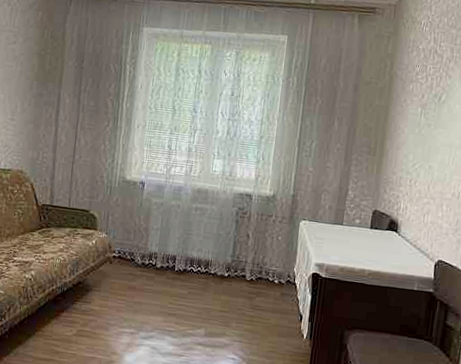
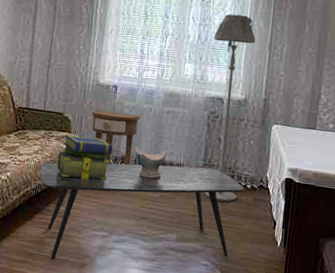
coffee table: none [65,260,272,357] -> present [39,162,244,260]
stack of books: none [83,232,141,277] -> present [57,135,114,180]
side table: none [119,207,169,263] -> present [92,110,141,166]
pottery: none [162,243,196,276] -> present [134,146,168,179]
floor lamp: none [232,109,285,297] -> present [204,14,256,202]

